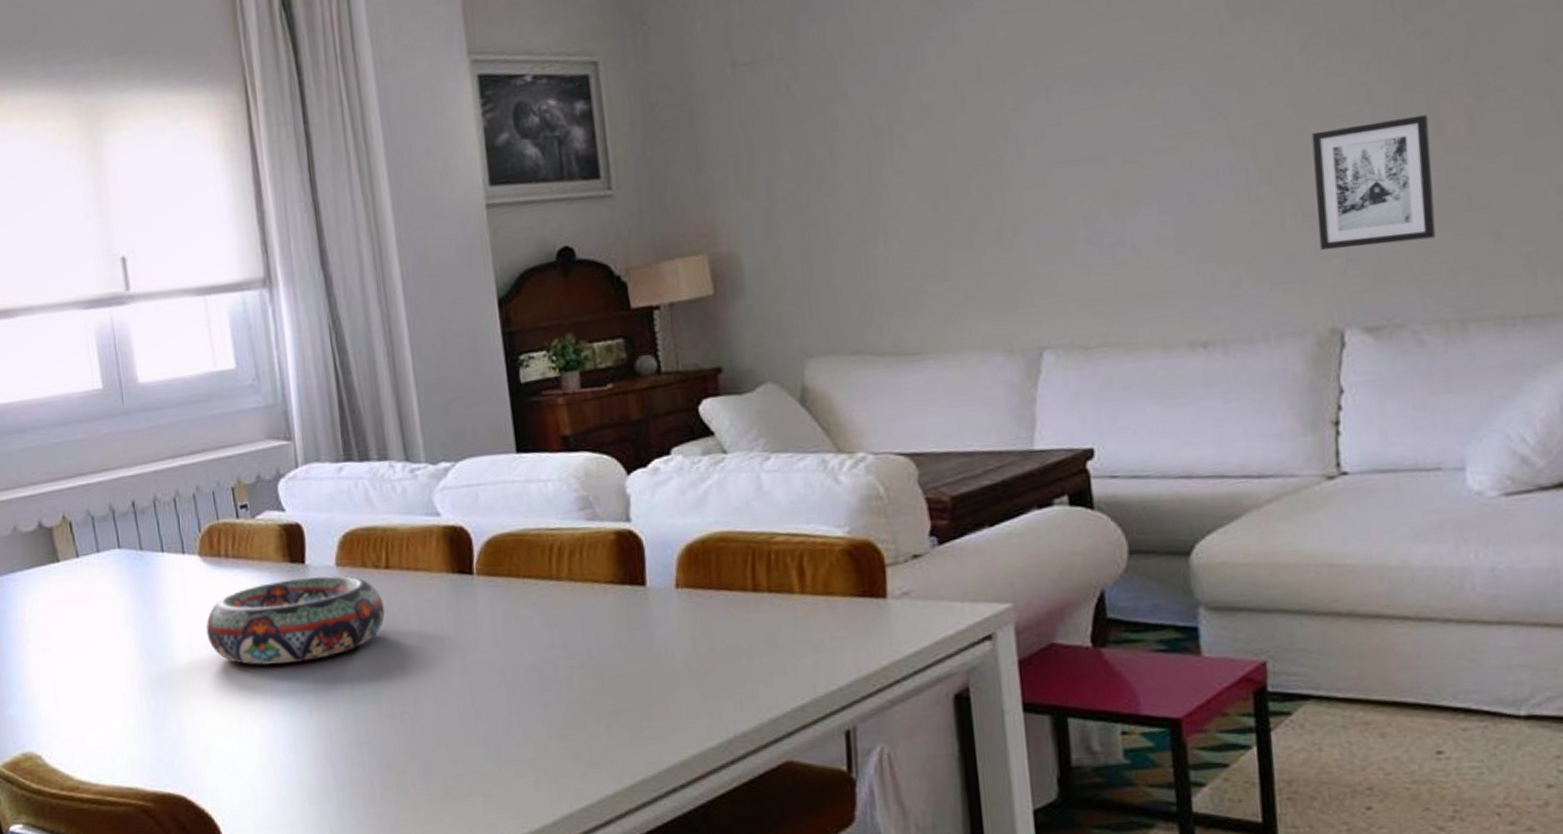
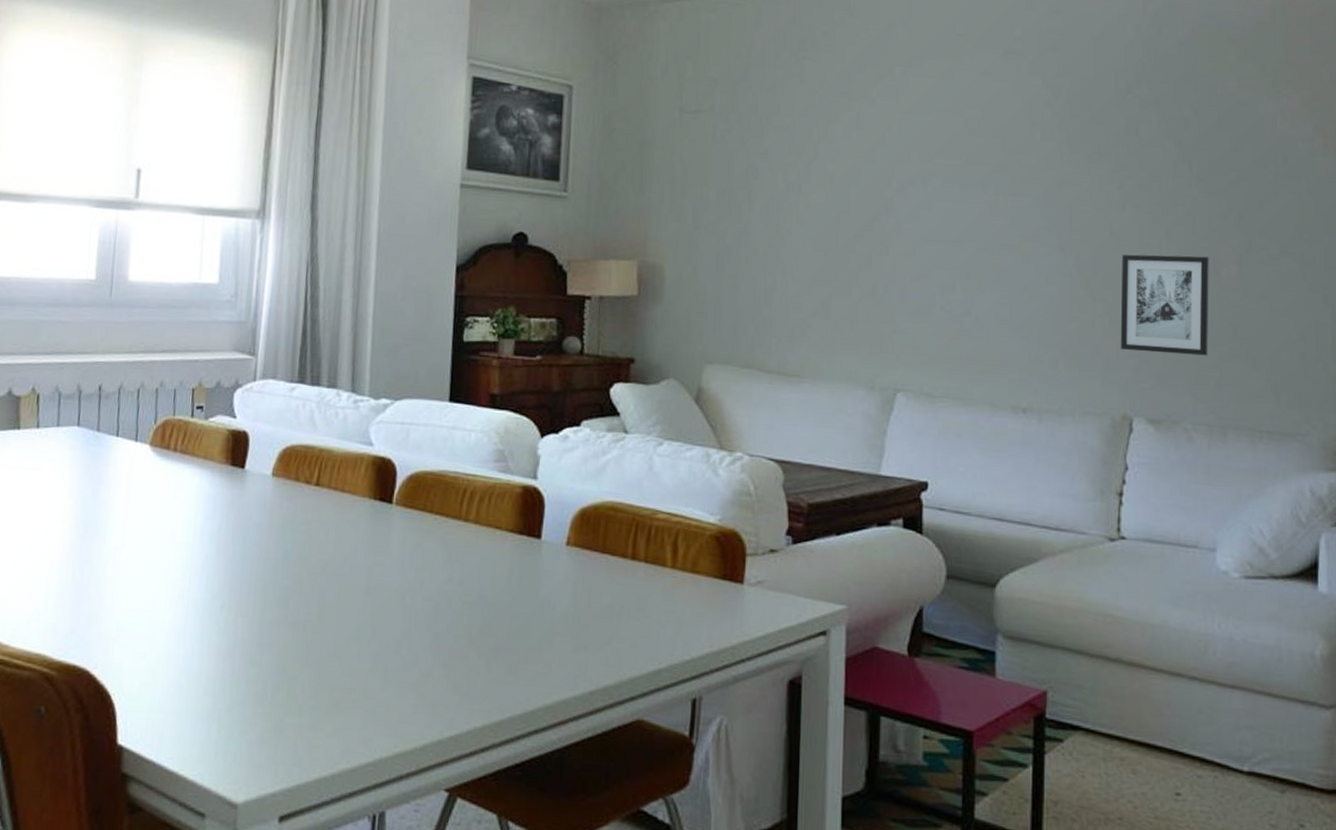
decorative bowl: present [206,576,385,666] -> none [141,480,309,560]

